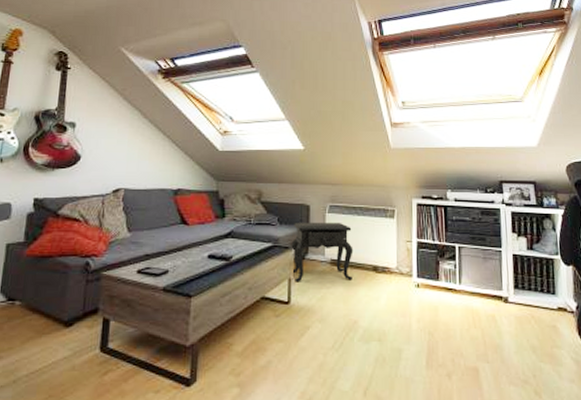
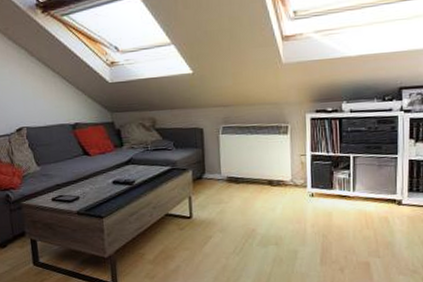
side table: present [291,222,353,282] -> none [188,143,249,200]

